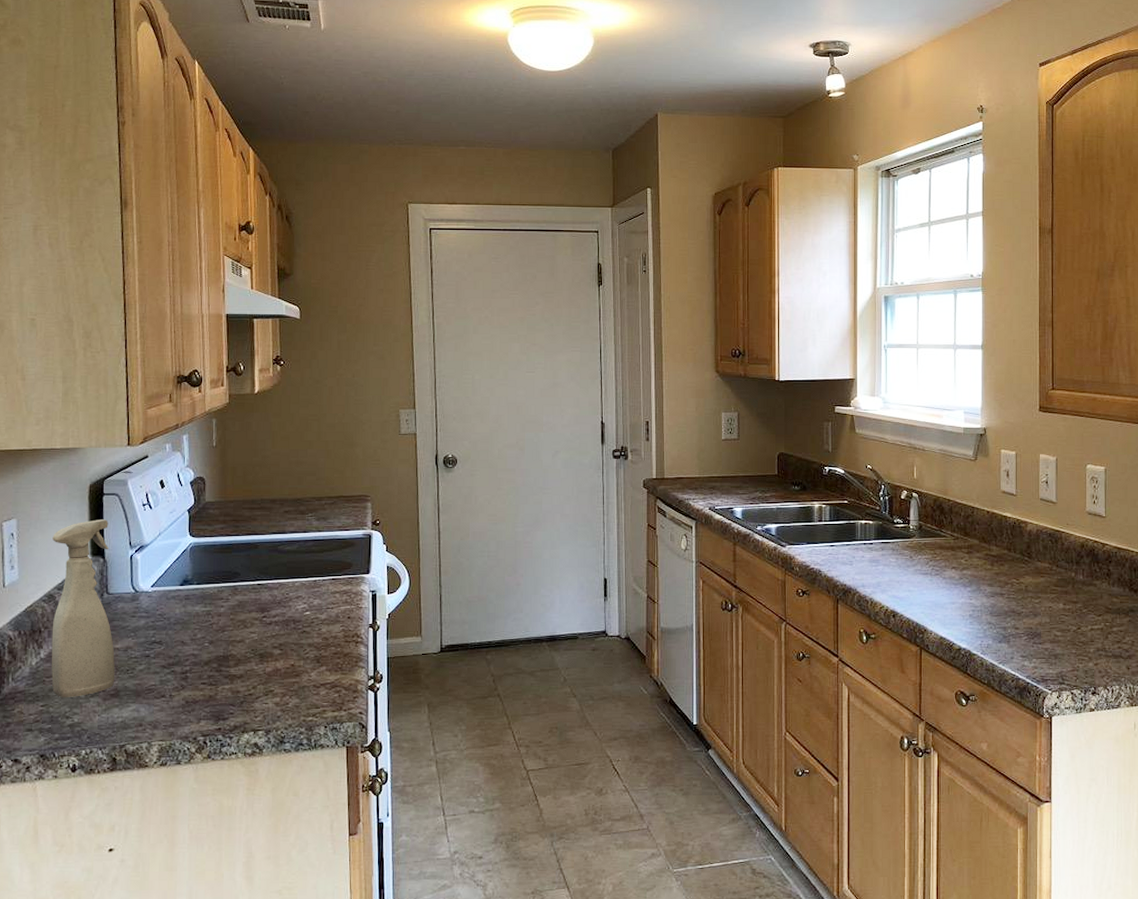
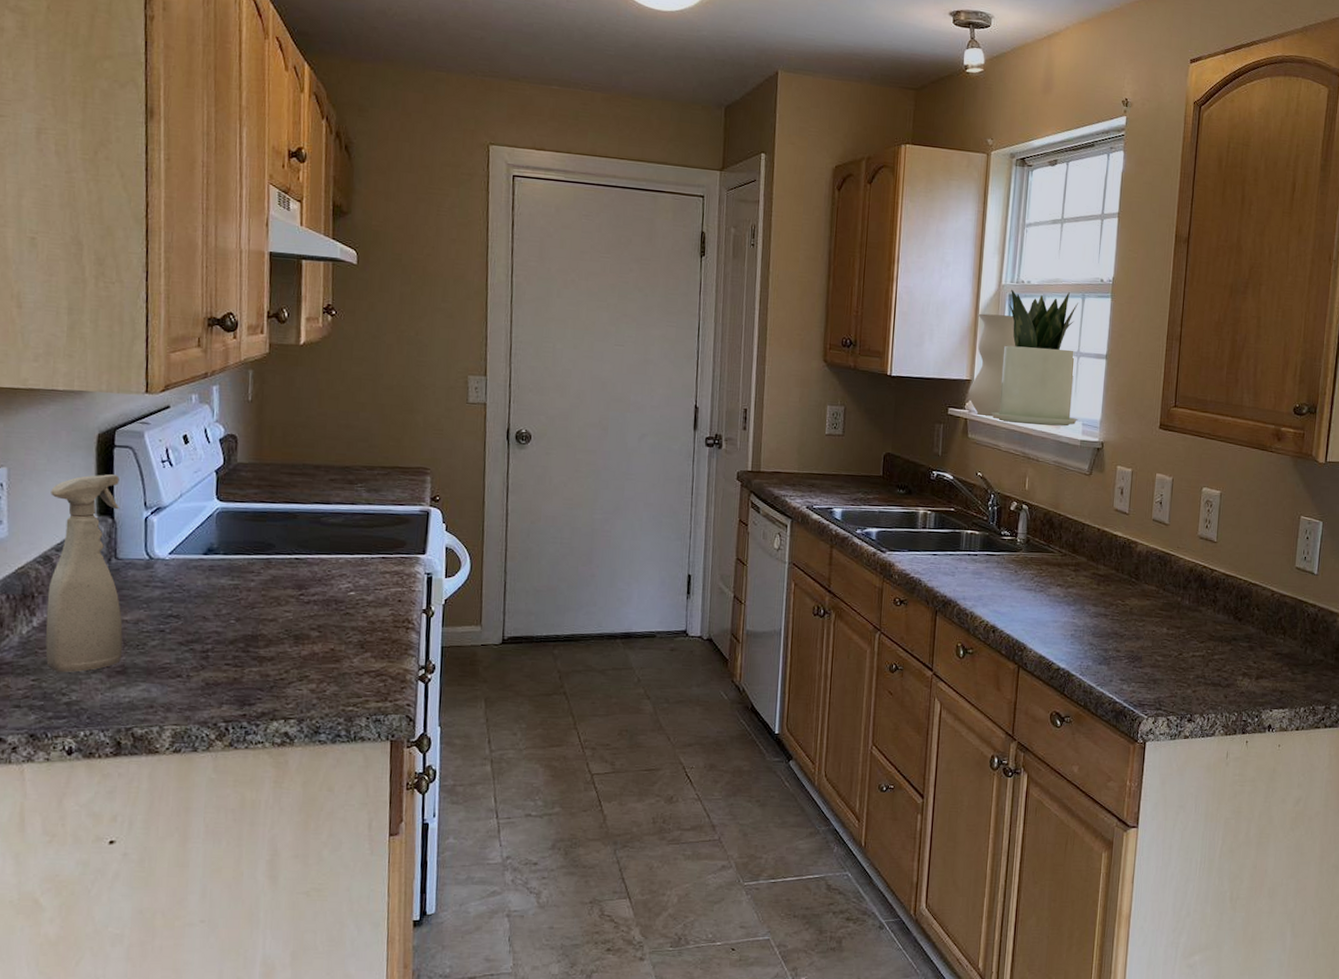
vase: none [853,316,895,412] -> present [968,313,1016,417]
planter: none [875,289,960,417] -> present [990,289,1079,427]

